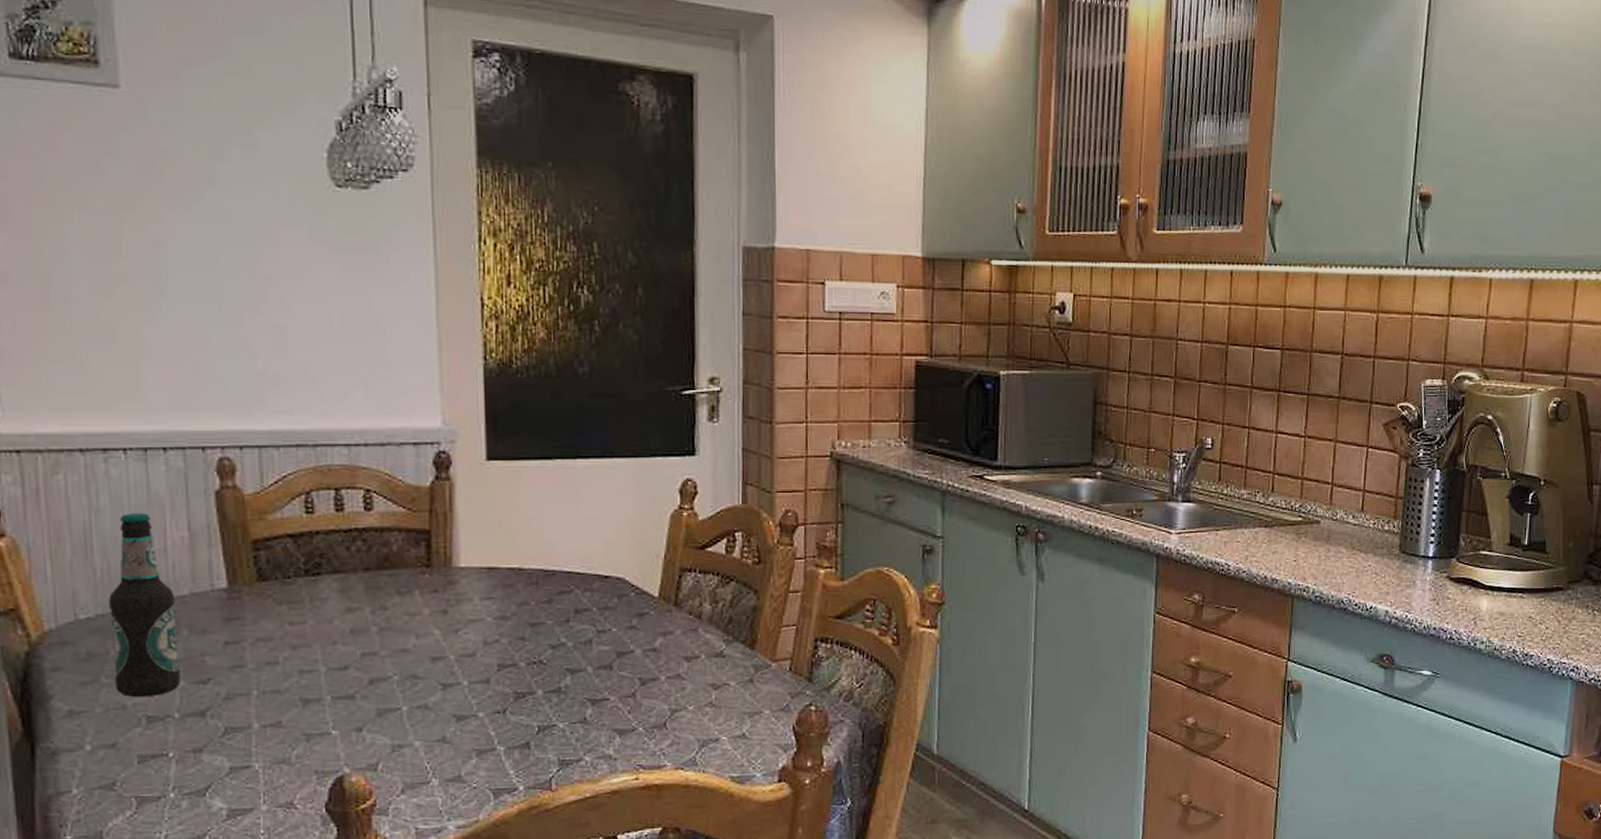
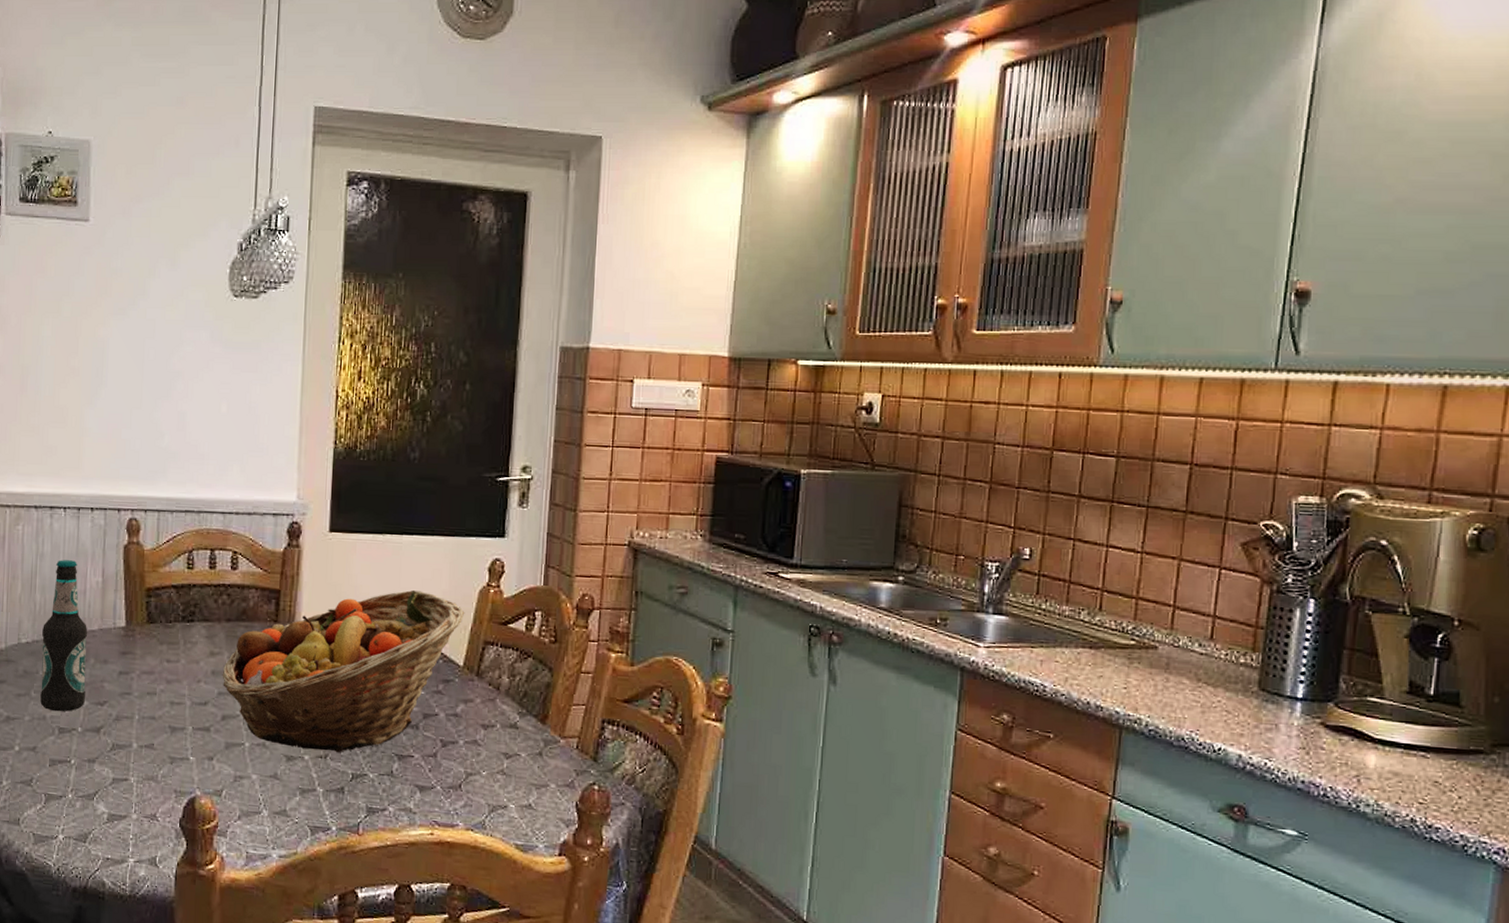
fruit basket: none [364,518,656,706] -> present [222,589,465,753]

